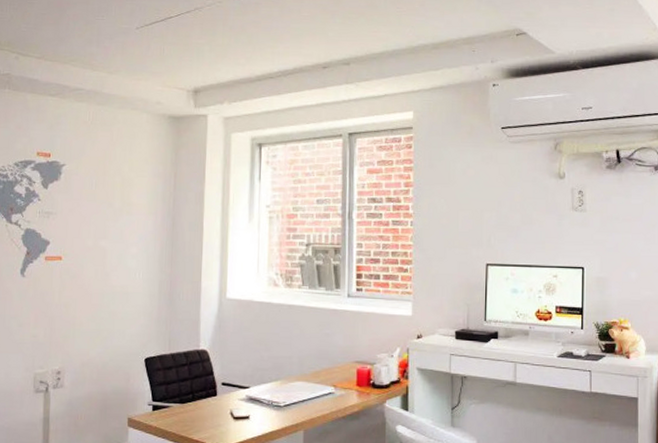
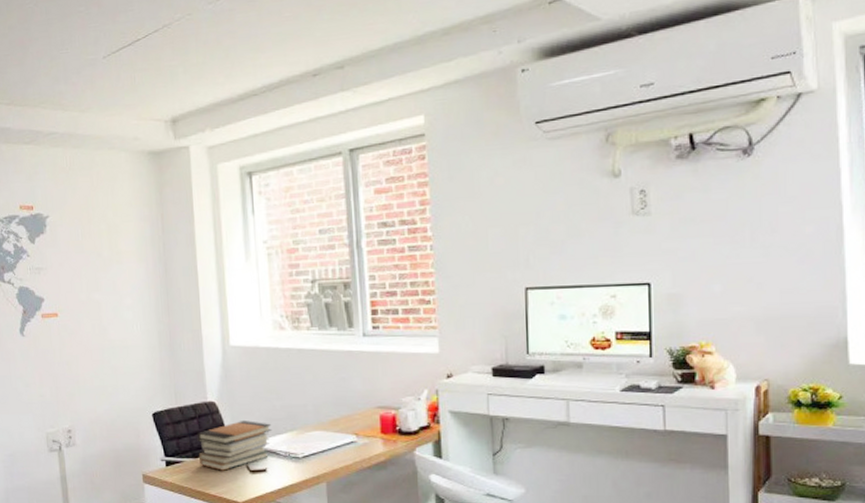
book stack: none [186,369,258,417] -> present [197,421,272,471]

